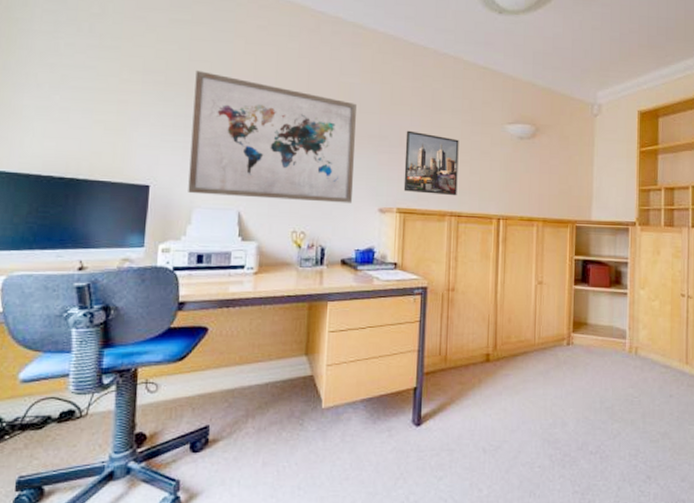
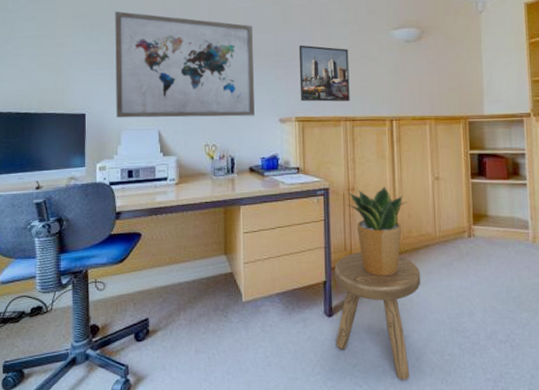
stool: none [422,357,517,494] -> present [334,252,421,380]
potted plant: none [445,288,510,383] -> present [347,187,409,276]

